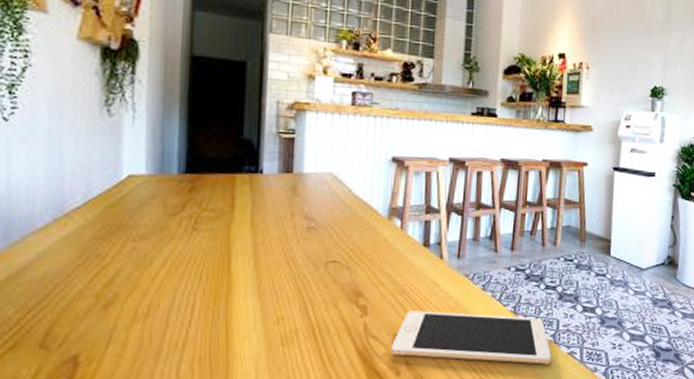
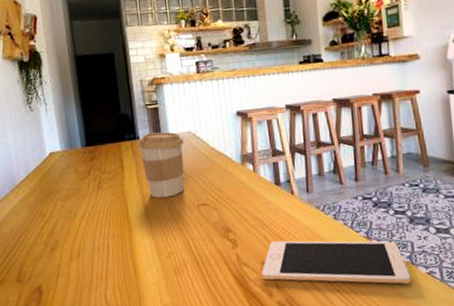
coffee cup: none [260,167,321,249] -> present [138,132,185,198]

